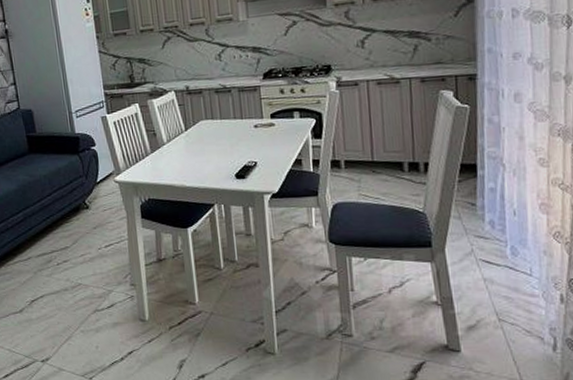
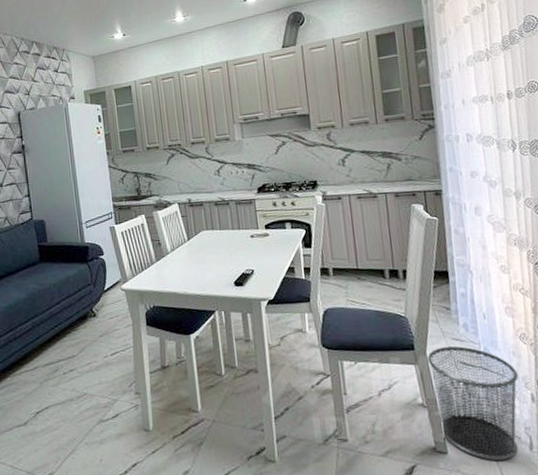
waste bin: none [446,244,547,360] -> present [427,346,519,460]

